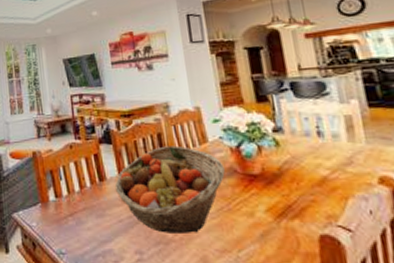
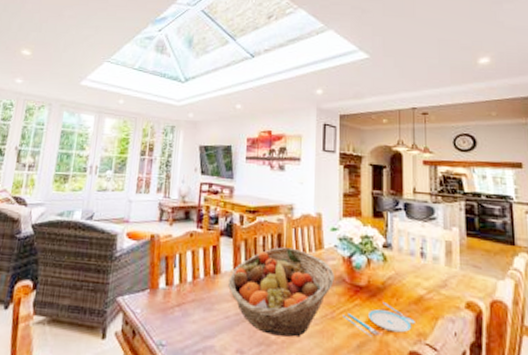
plate: none [240,188,322,224] -> present [343,302,415,337]

